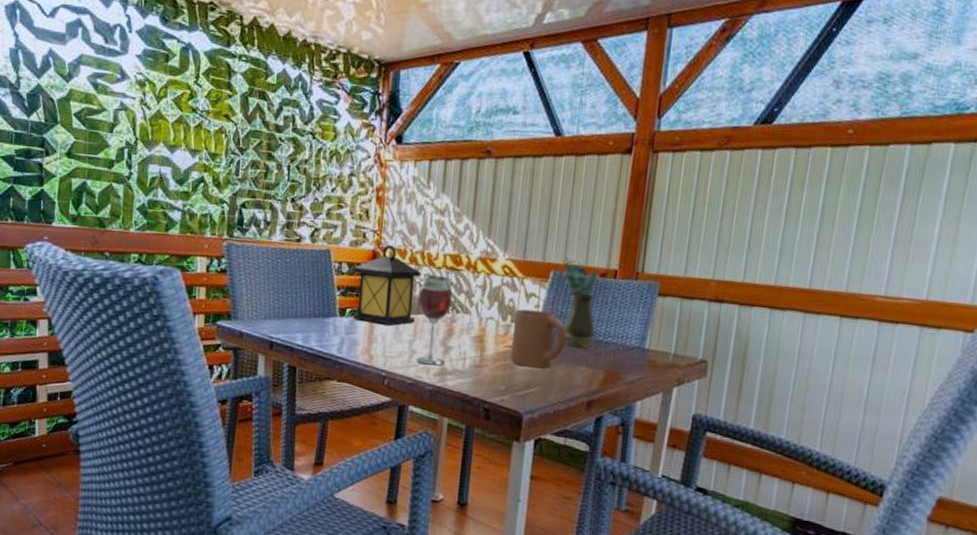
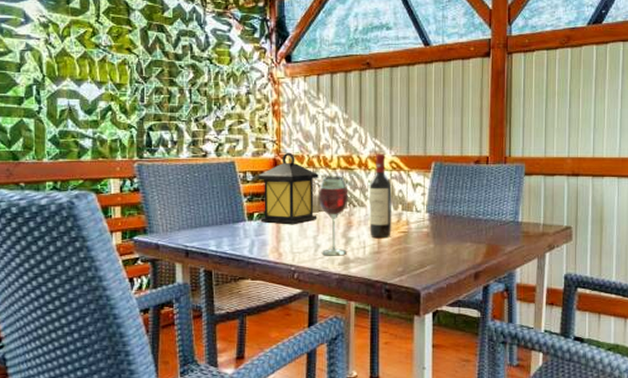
wine bottle: none [472,255,502,352] -> present [369,154,392,239]
cup: present [511,309,568,369] -> none [405,198,452,249]
vase: present [562,257,598,349] -> none [442,149,475,228]

